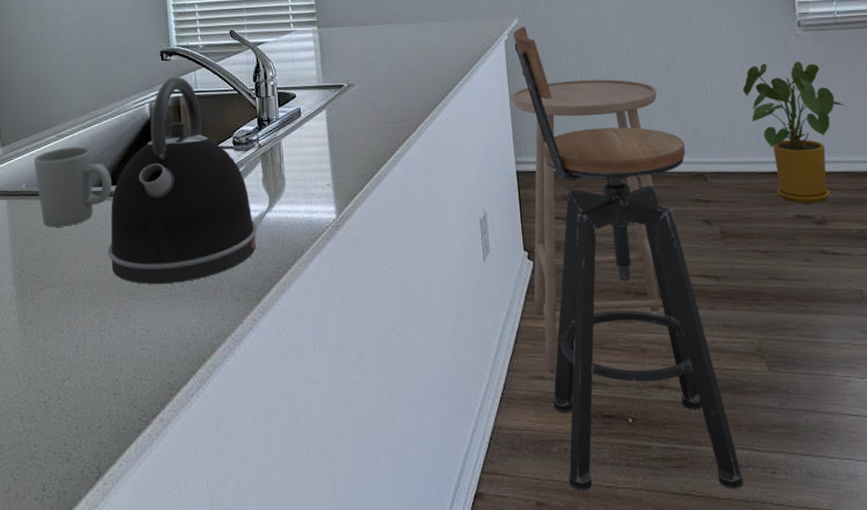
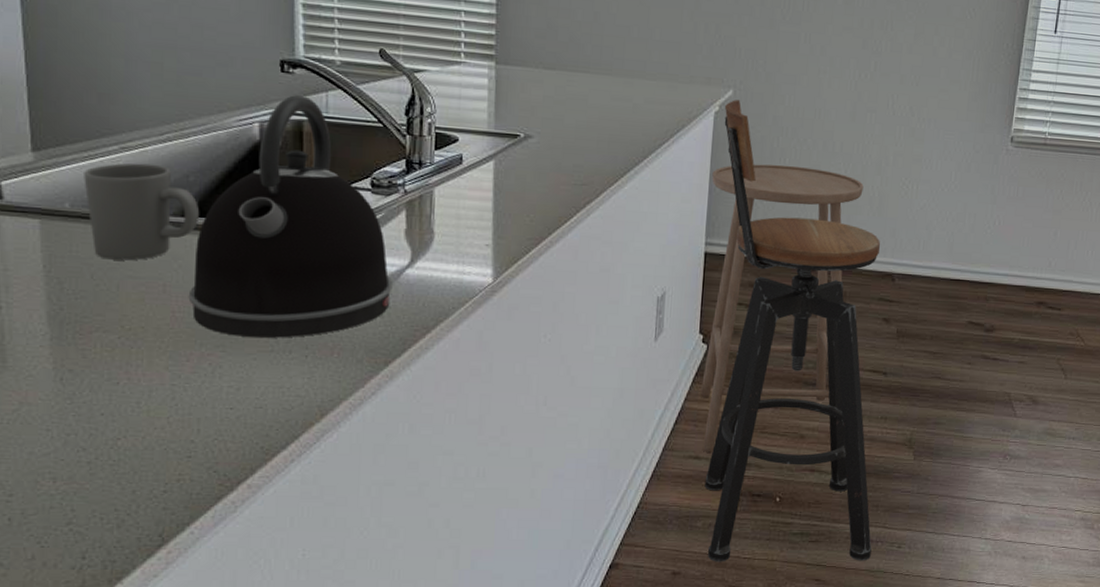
house plant: present [742,62,848,204] -> none [946,174,1037,312]

